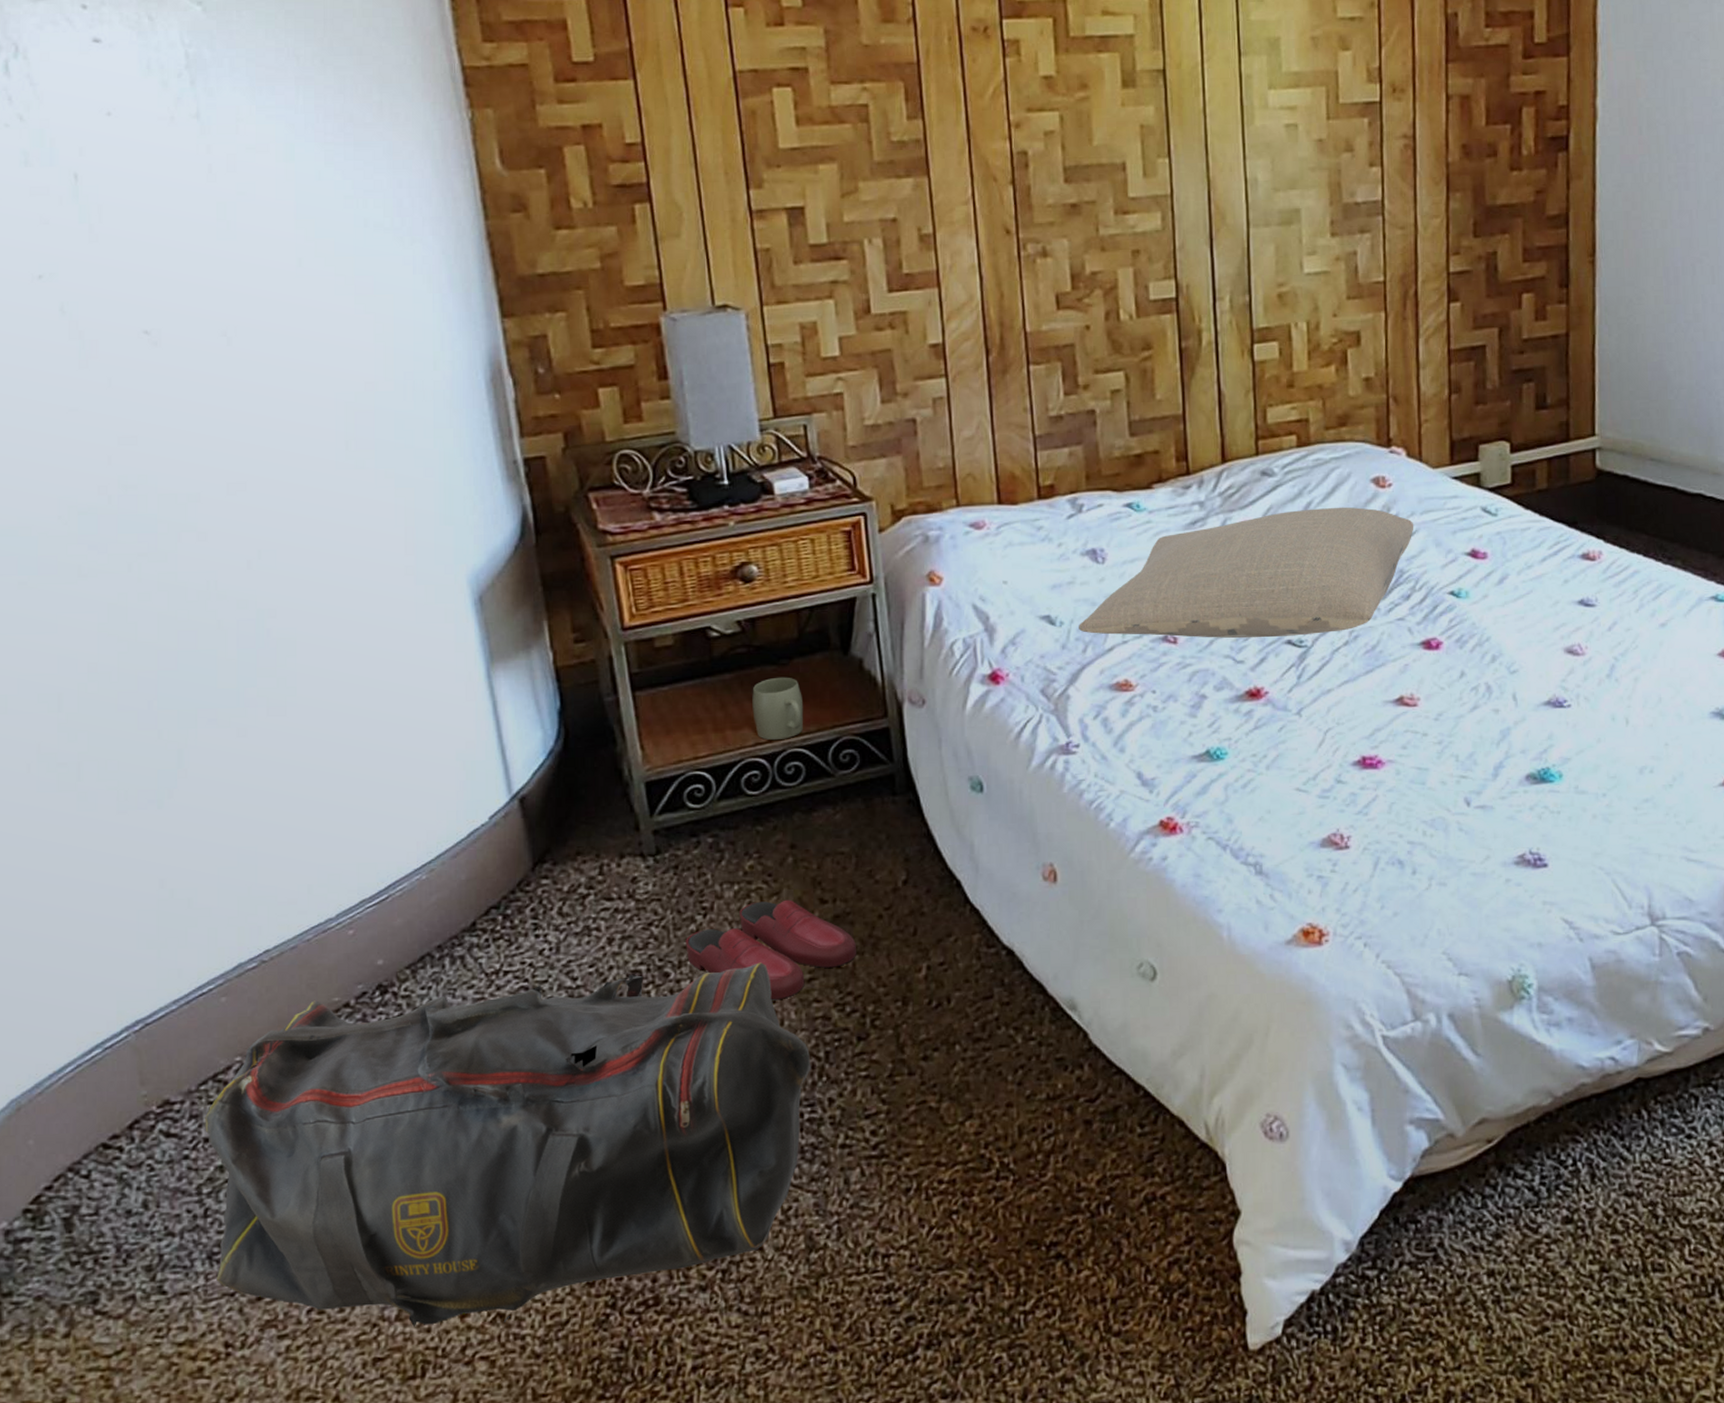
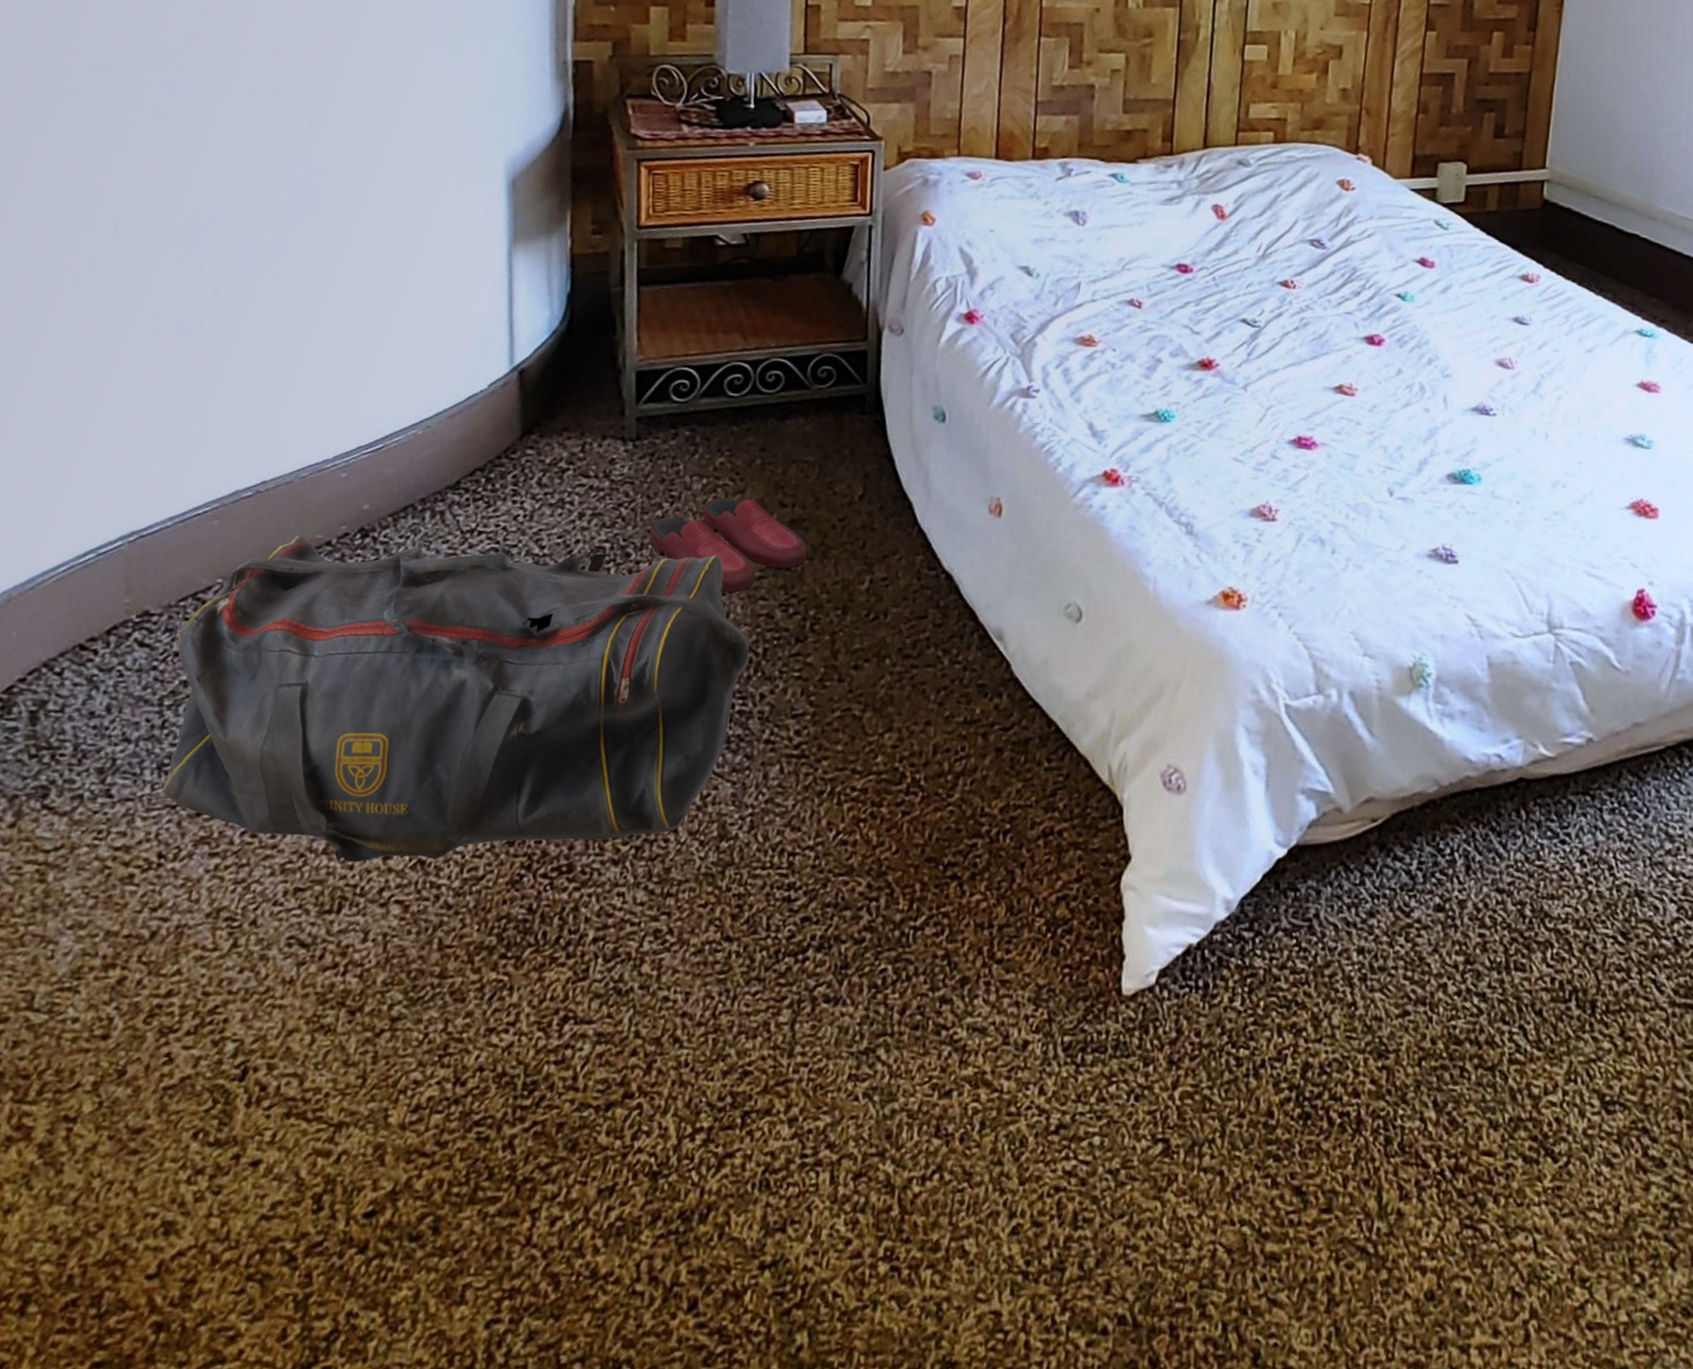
mug: present [752,677,804,741] -> none [744,290,792,349]
pillow: present [1079,507,1414,639] -> none [1053,200,1371,317]

